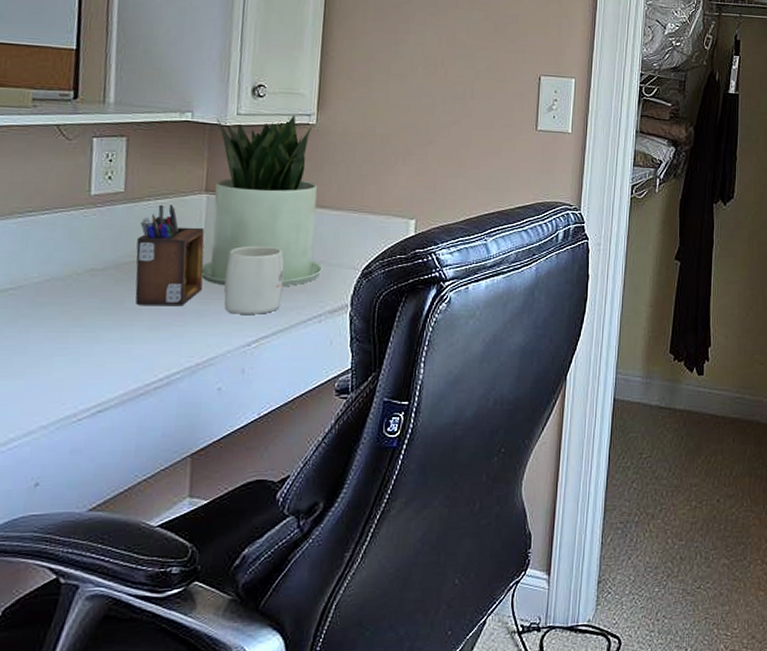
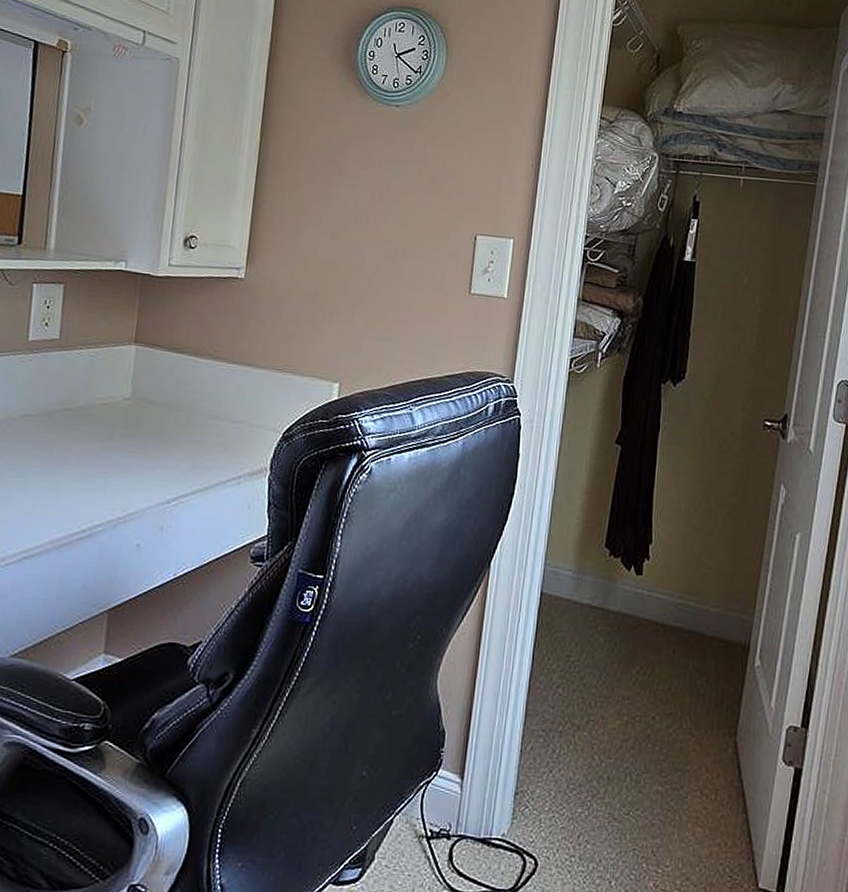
desk organizer: present [135,204,205,305] -> none [64,353,132,457]
planter: present [201,115,323,287] -> none [126,268,244,445]
mug: present [224,245,284,314] -> none [147,400,207,472]

